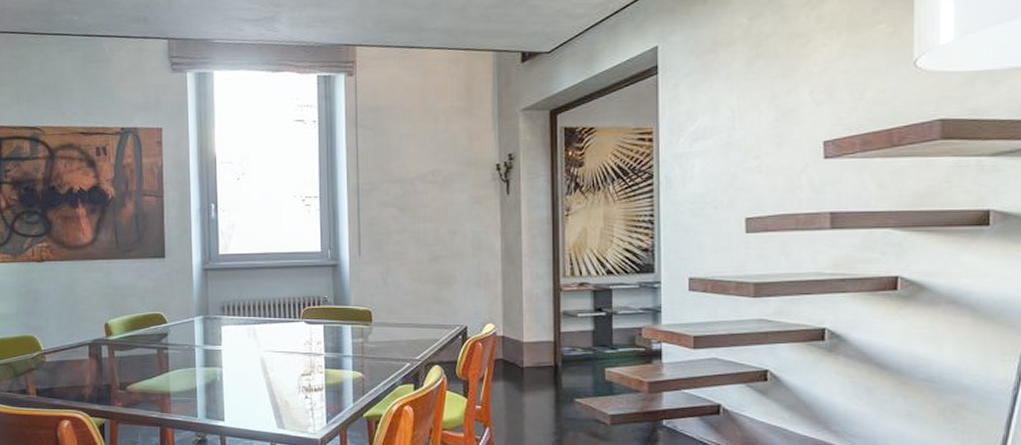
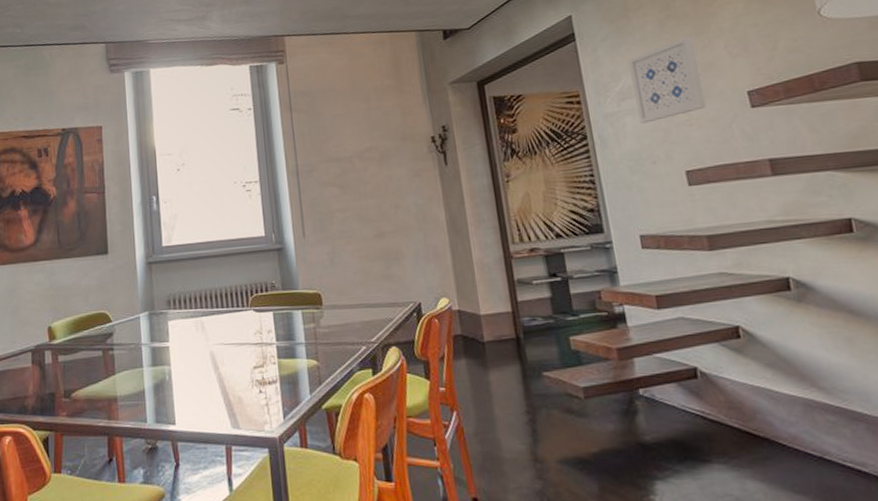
wall art: none [708,78,779,167] -> present [628,36,707,124]

